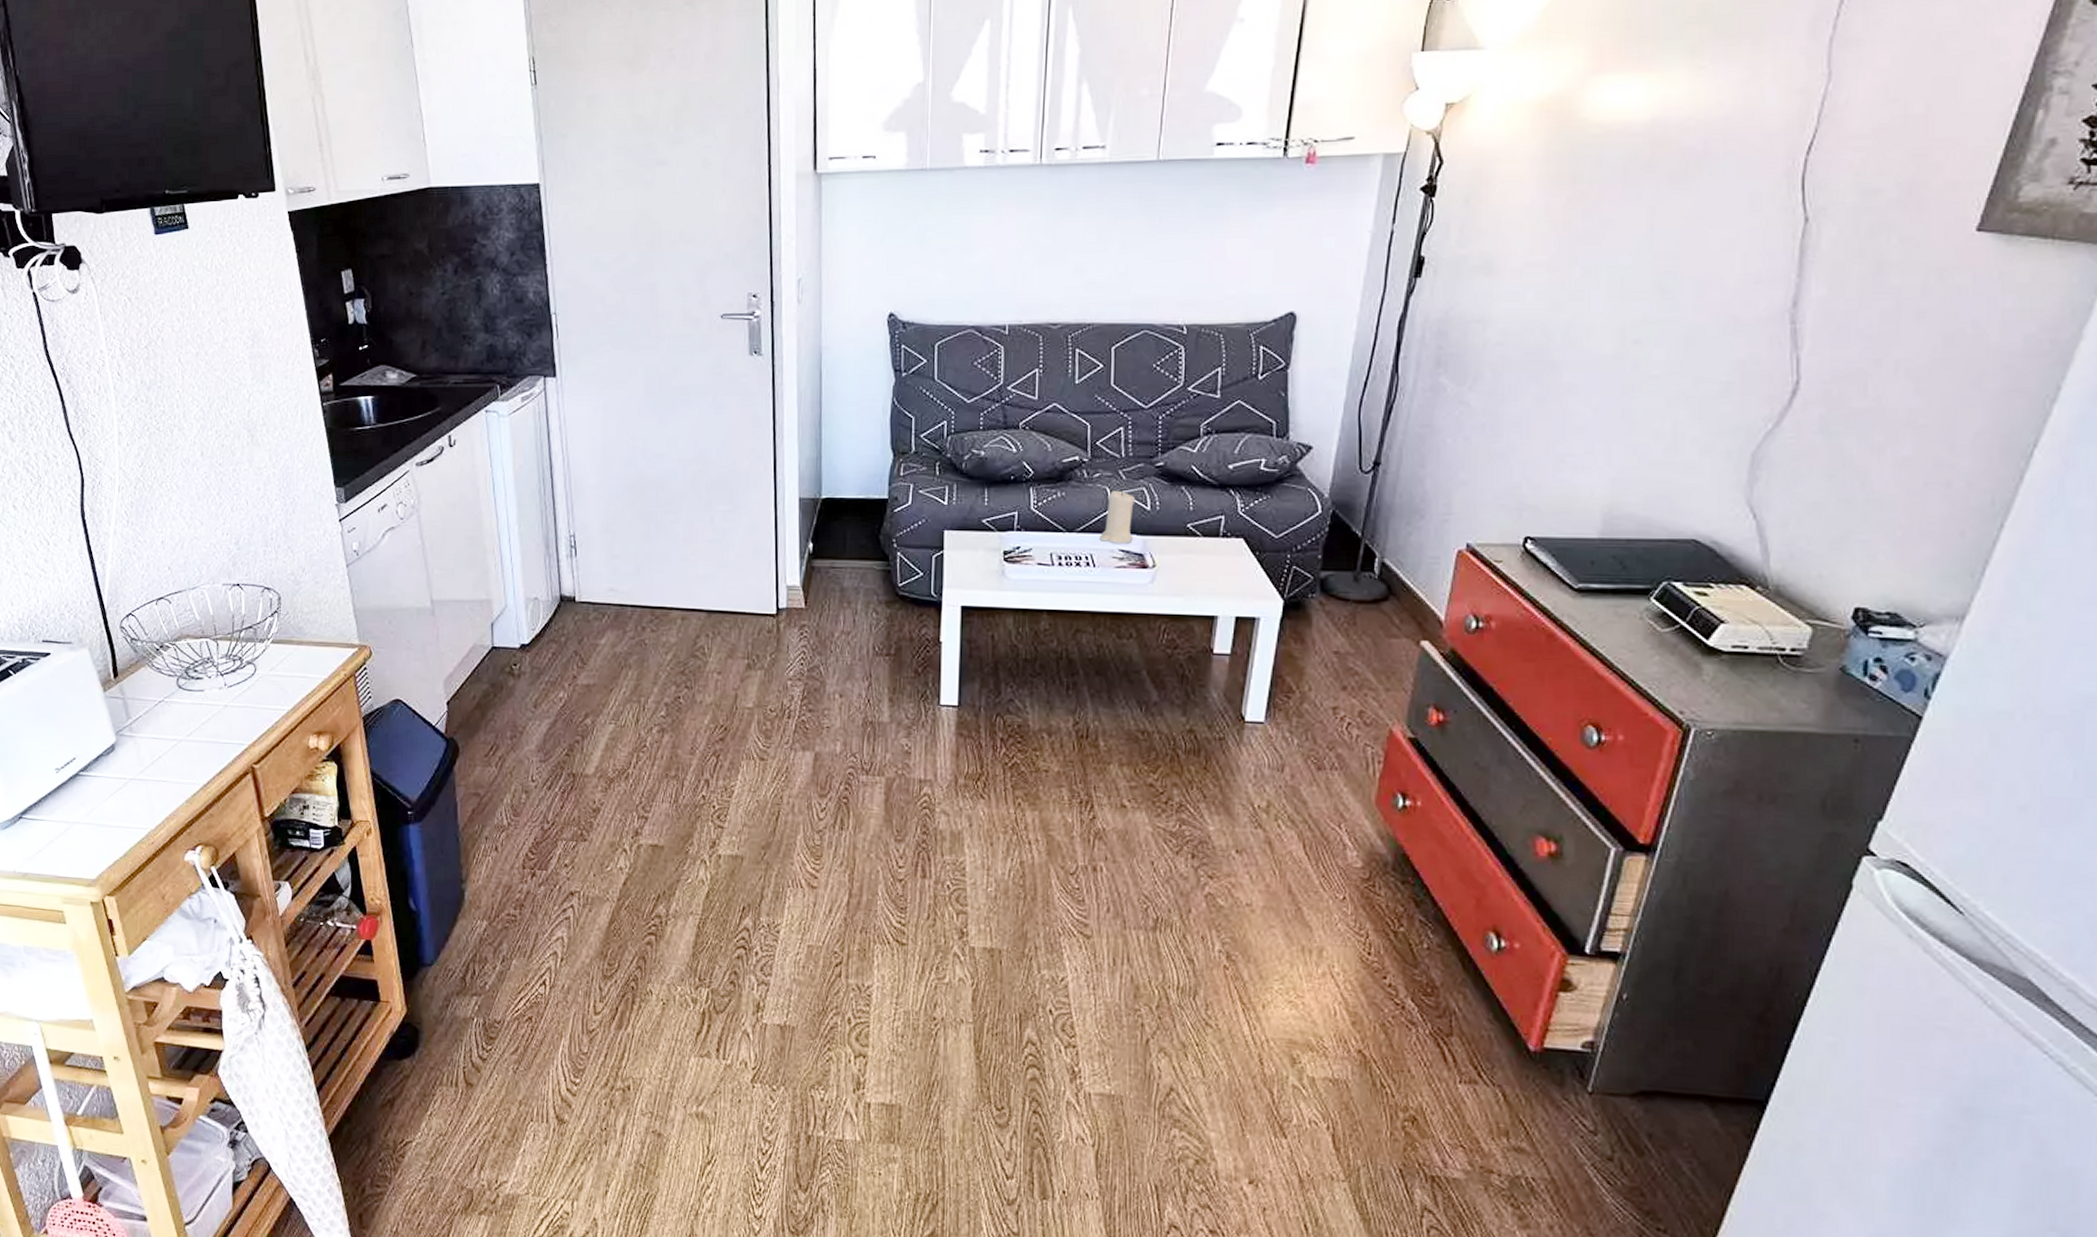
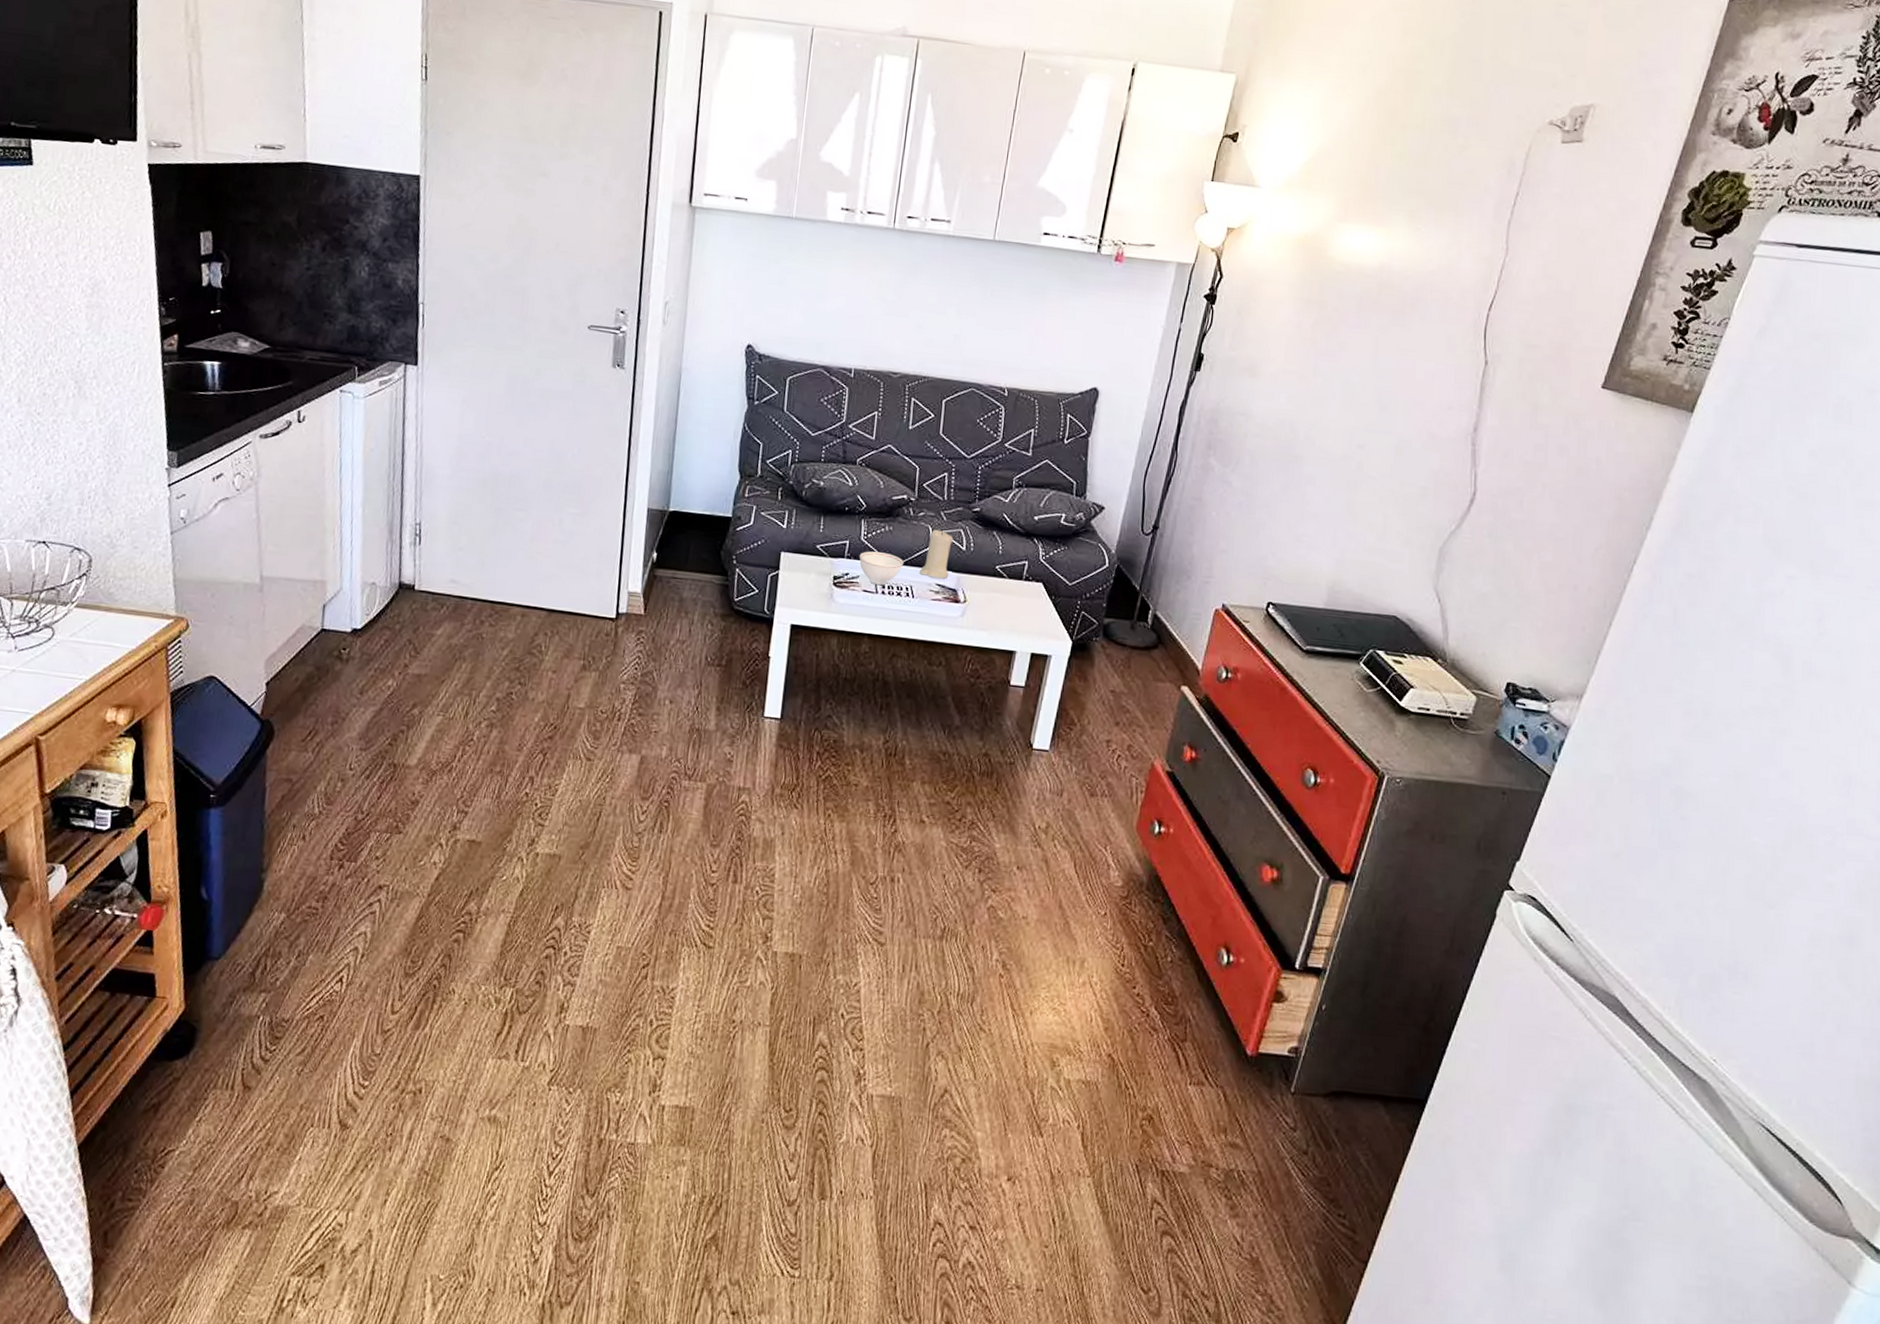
bowl: none [1030,521,1081,557] -> present [859,551,904,586]

